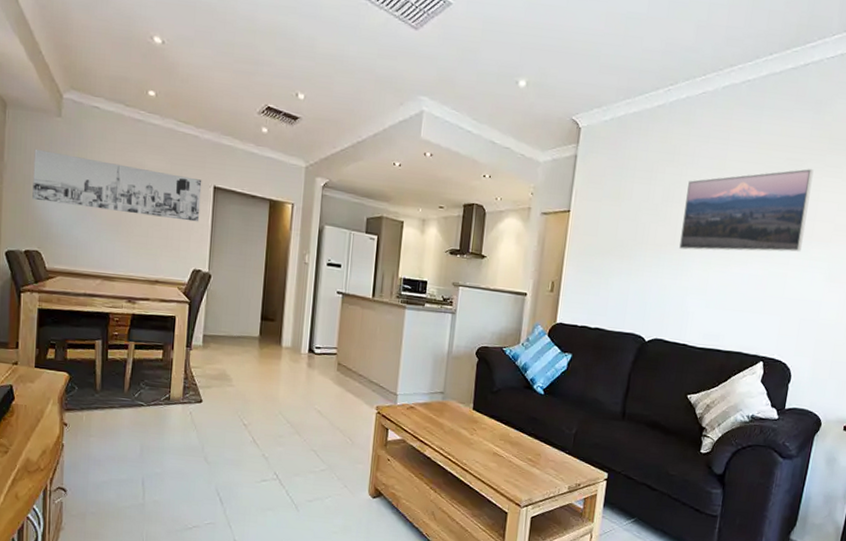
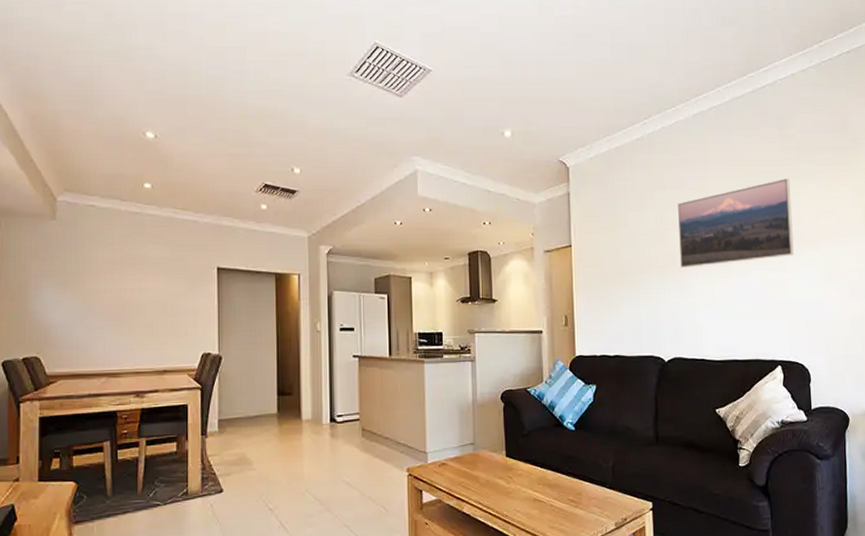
wall art: present [32,148,202,222] -> none [29,254,205,306]

